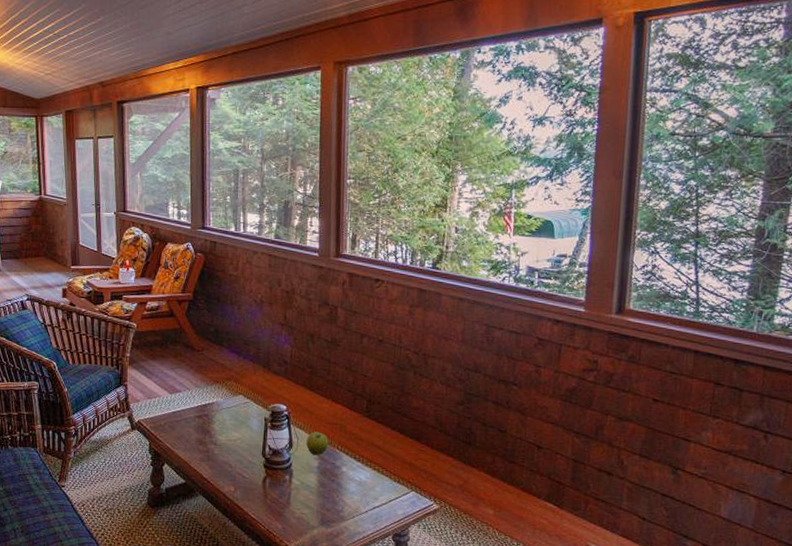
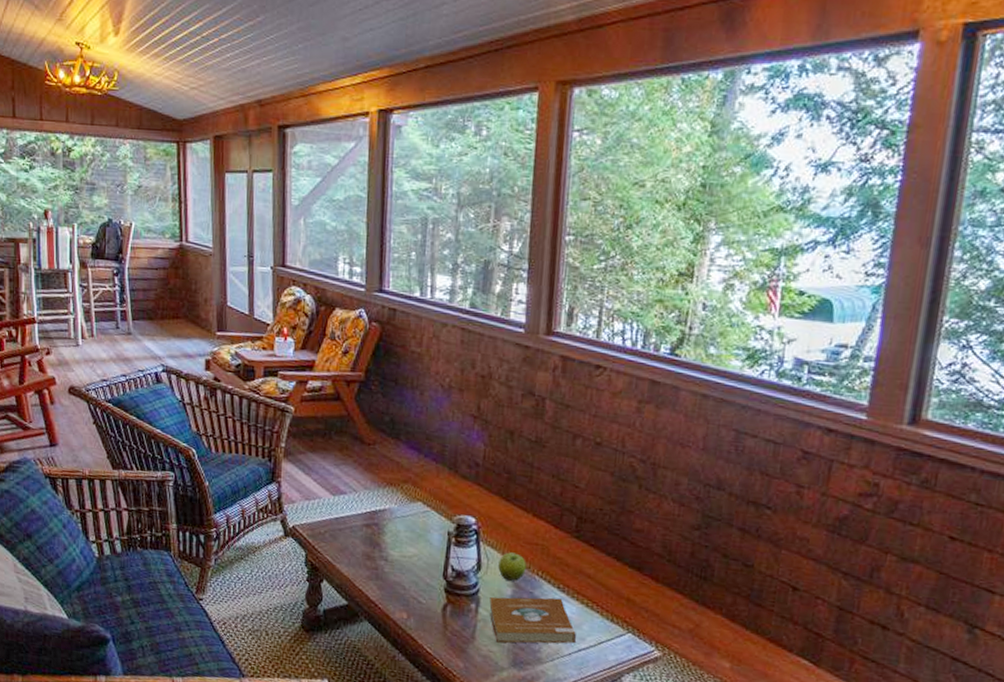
book: none [300,466,371,506] -> present [489,596,576,644]

